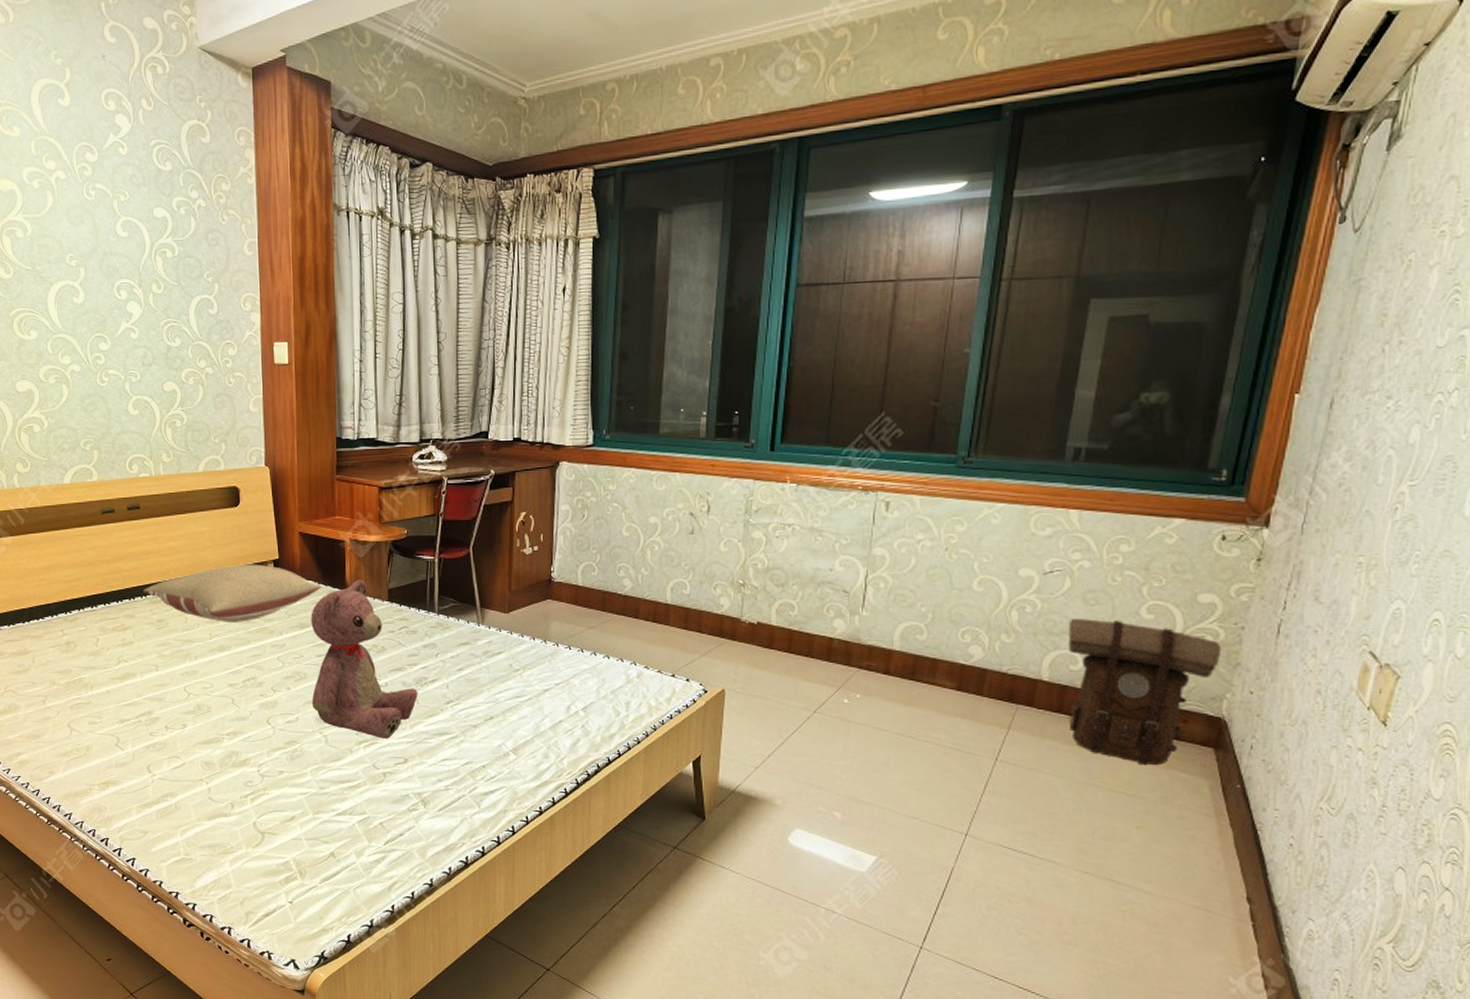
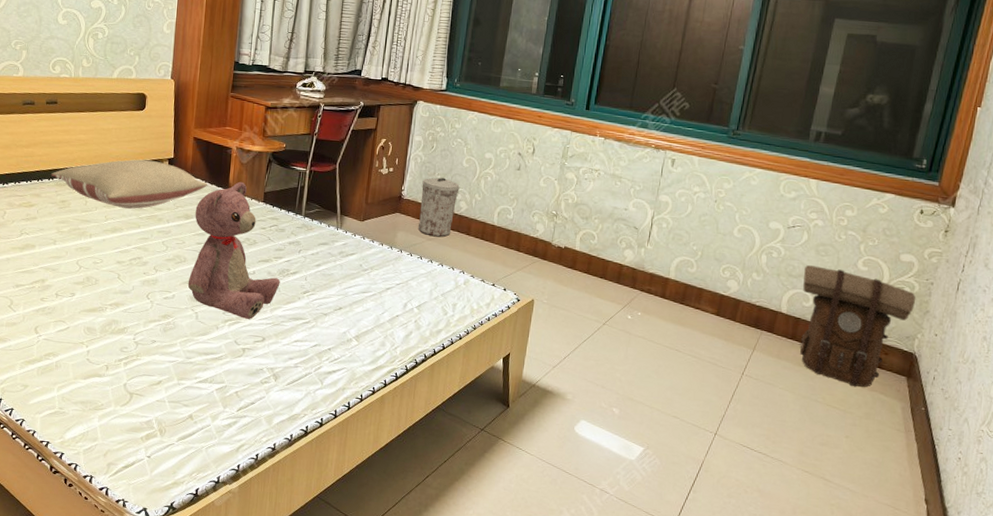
trash can: none [575,552,621,624] -> present [418,177,460,237]

